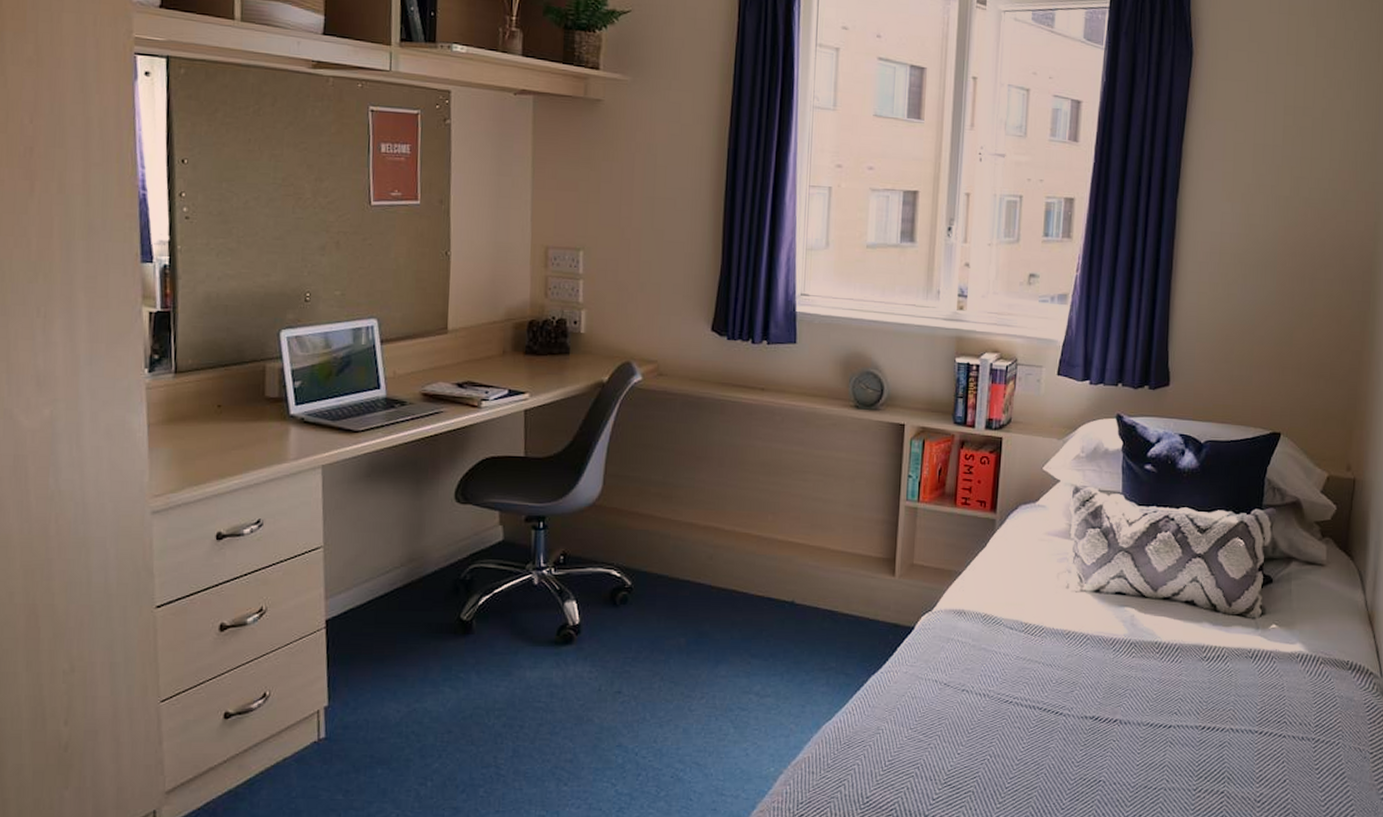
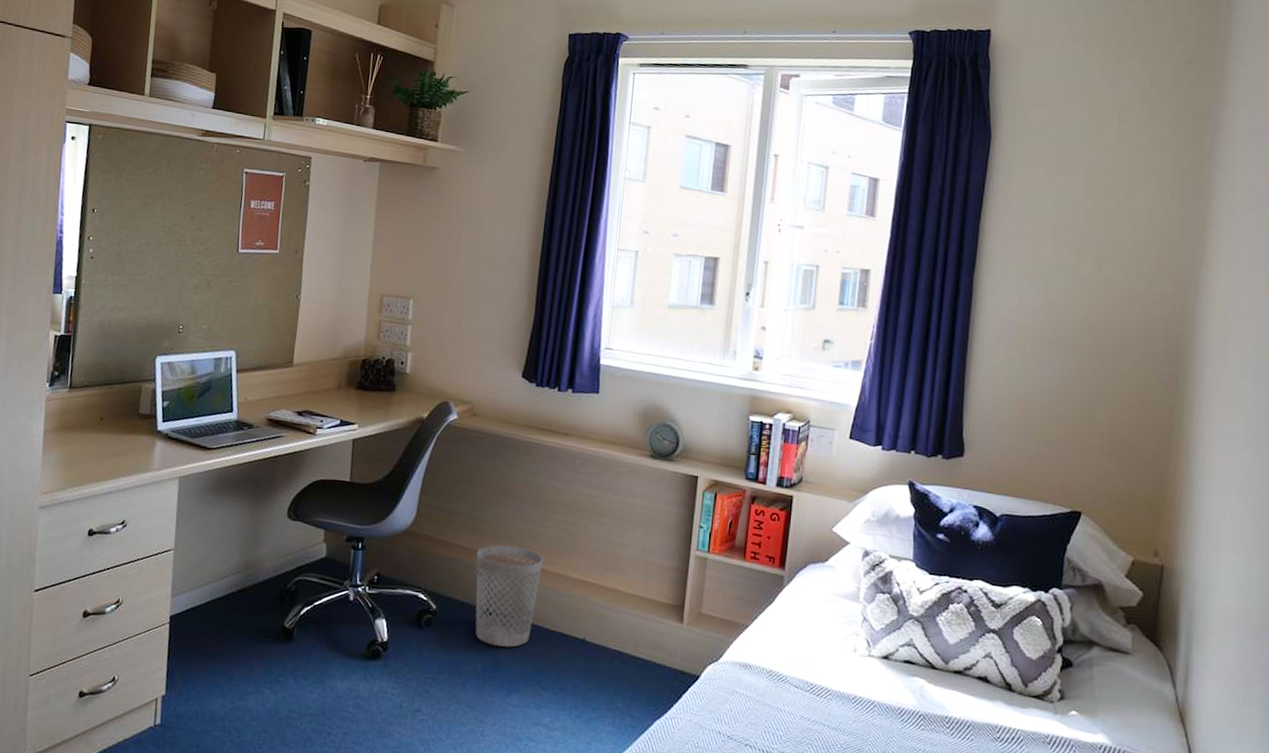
wastebasket: none [672,511,745,617] -> present [475,545,544,648]

